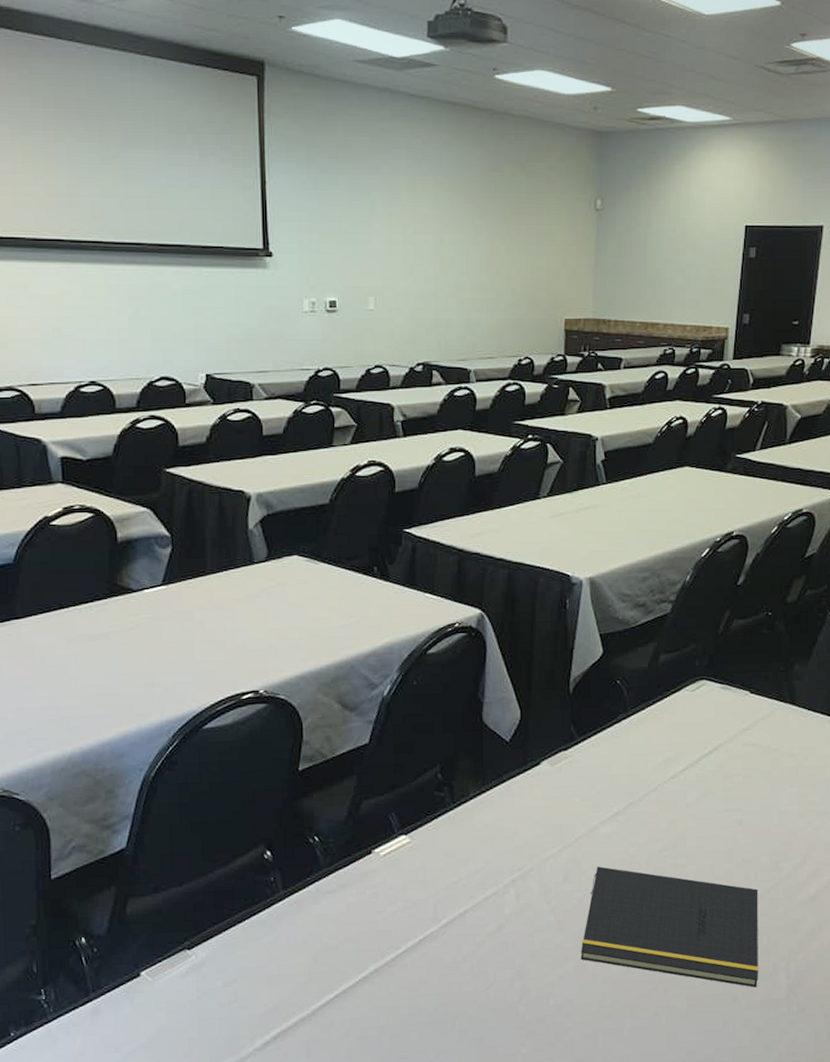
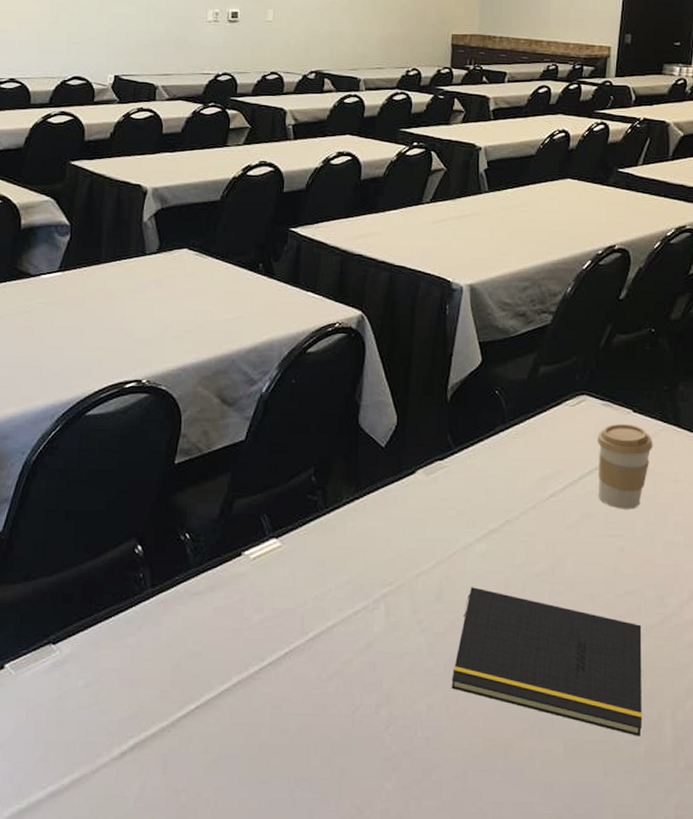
coffee cup: none [716,704,770,785] -> present [597,423,653,509]

